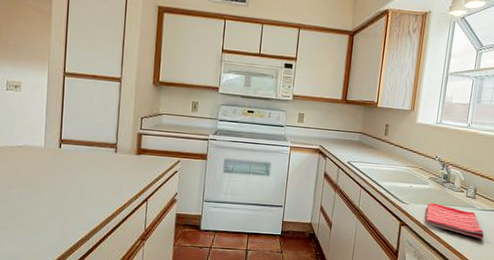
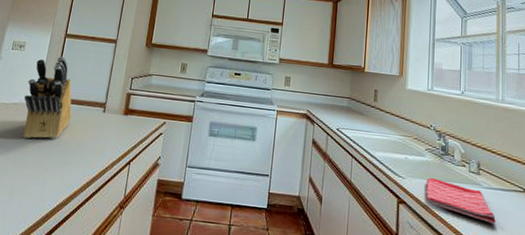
knife block: none [29,97,83,180] -> present [23,57,72,139]

